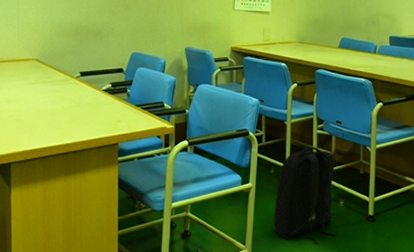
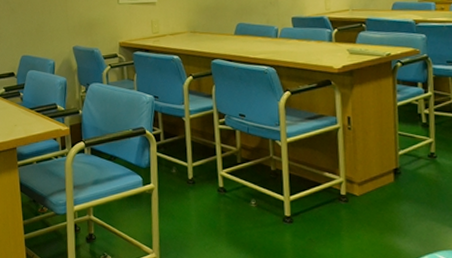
backpack: present [273,146,337,244] -> none [179,142,251,248]

